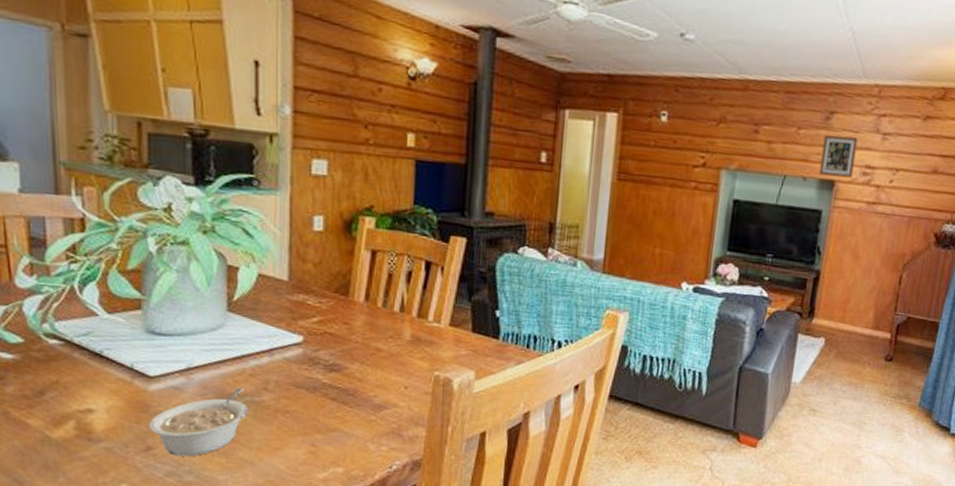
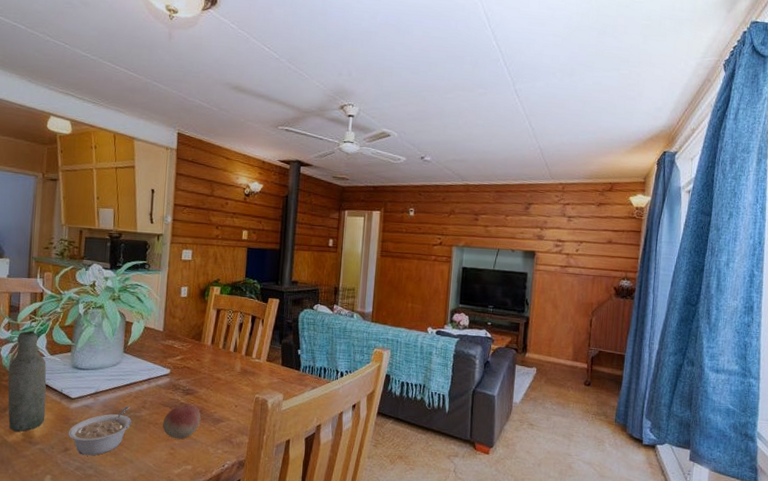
bottle: none [39,276,110,424] -> present [8,330,47,432]
fruit: none [297,384,354,433] -> present [163,404,201,440]
picture frame: present [819,135,858,178] -> none [523,219,550,249]

